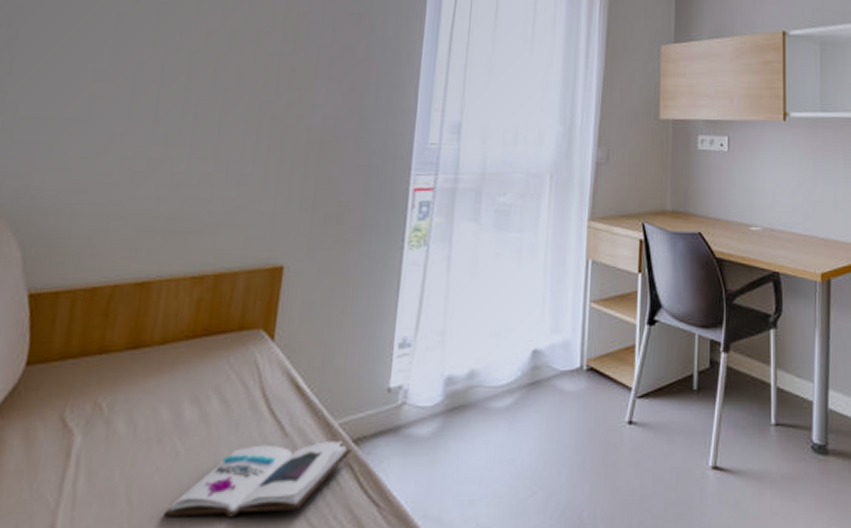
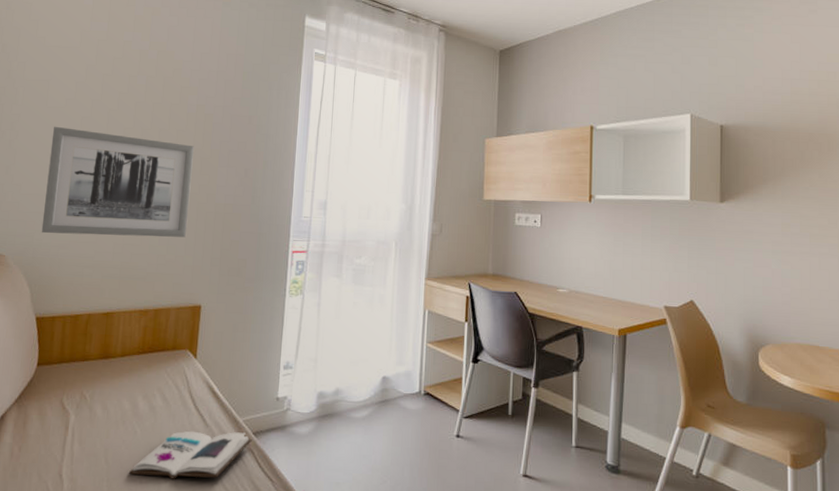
wall art: none [45,23,282,174] -> present [41,126,194,238]

